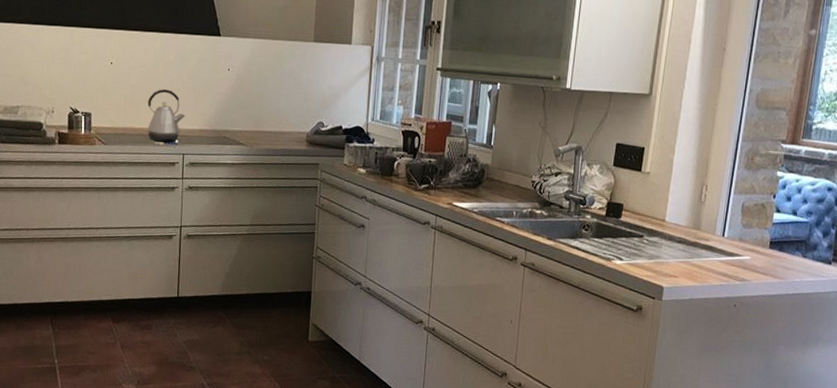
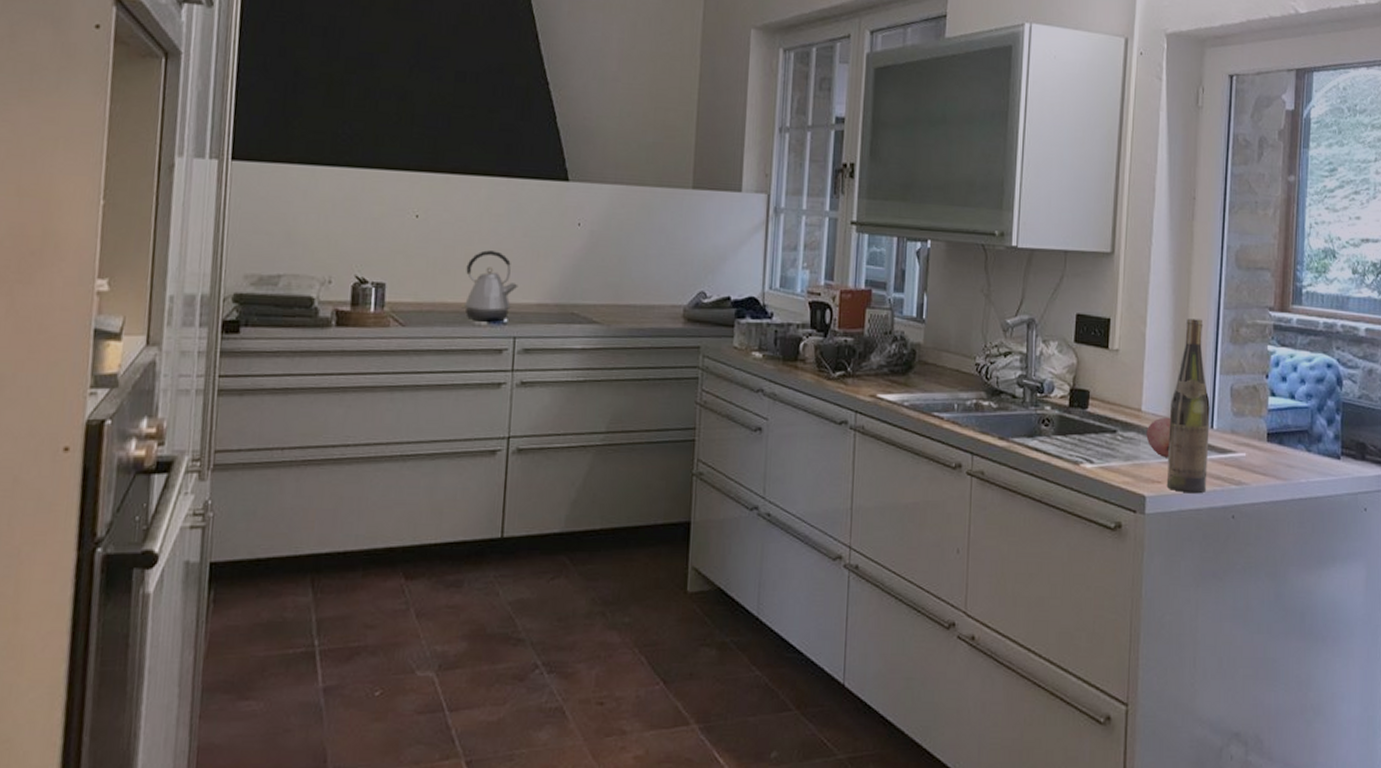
fruit: none [667,226,689,258] -> present [1146,417,1170,458]
wine bottle: none [681,148,724,286] -> present [1166,318,1210,493]

